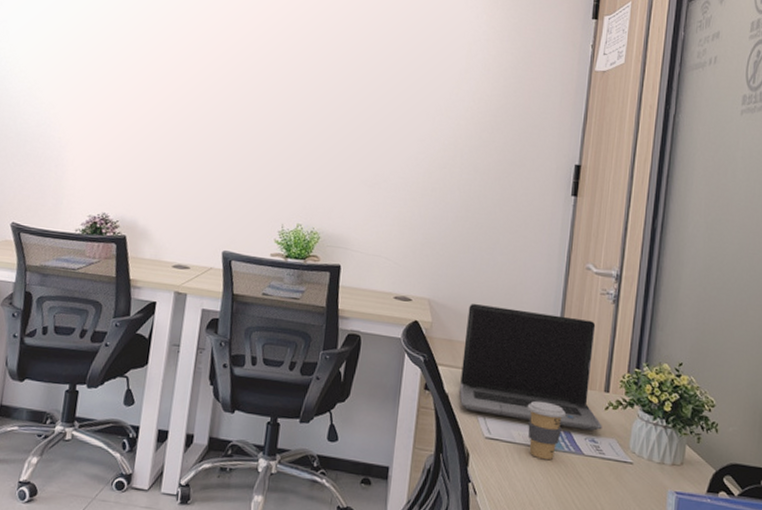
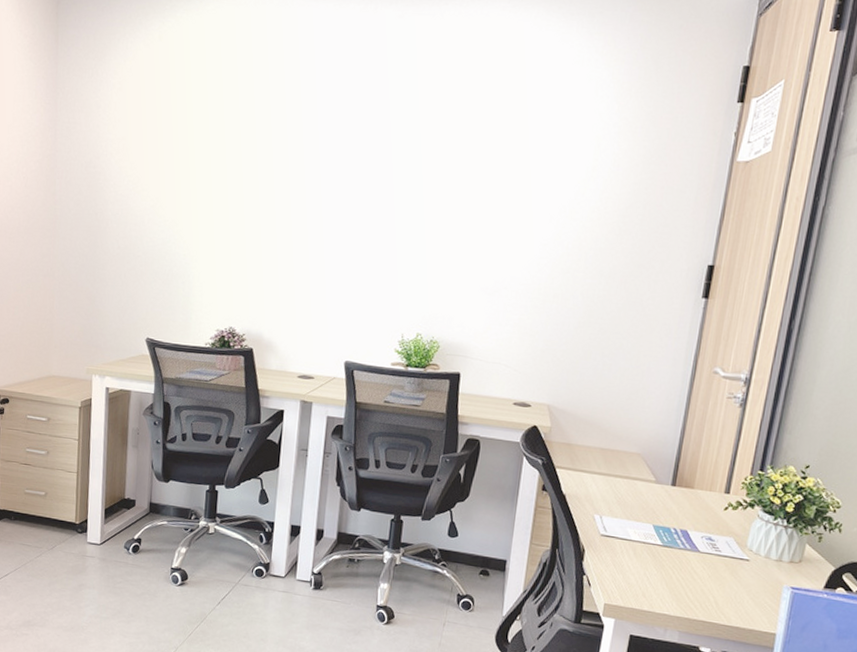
laptop computer: present [459,303,602,431] -> none [577,408,720,530]
coffee cup: present [527,400,566,460] -> none [644,501,683,556]

